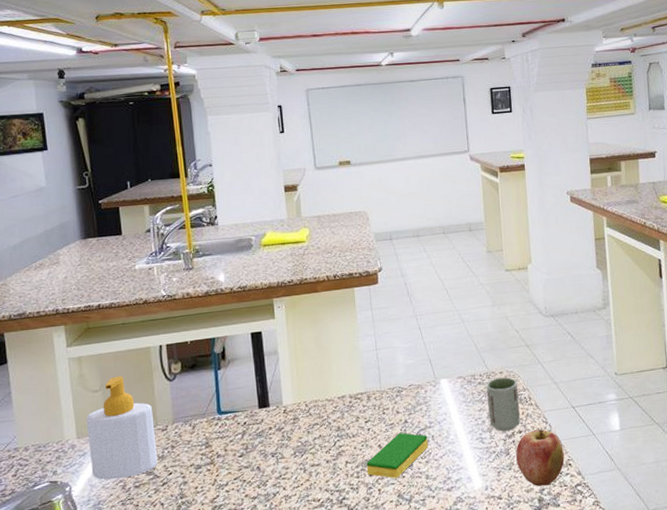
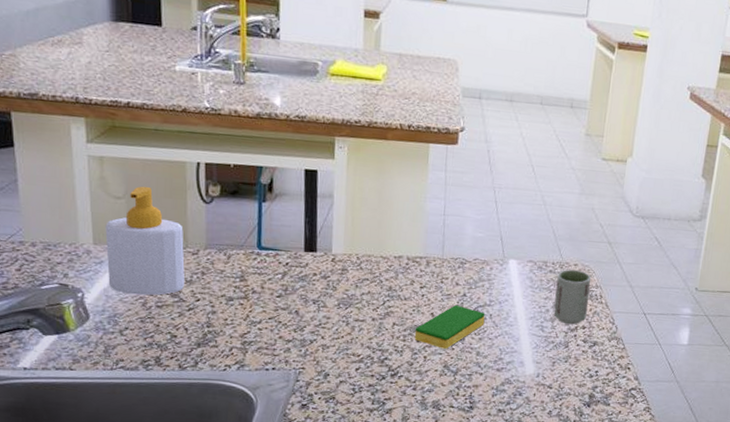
apple: present [516,429,565,486] -> none [574,328,625,384]

